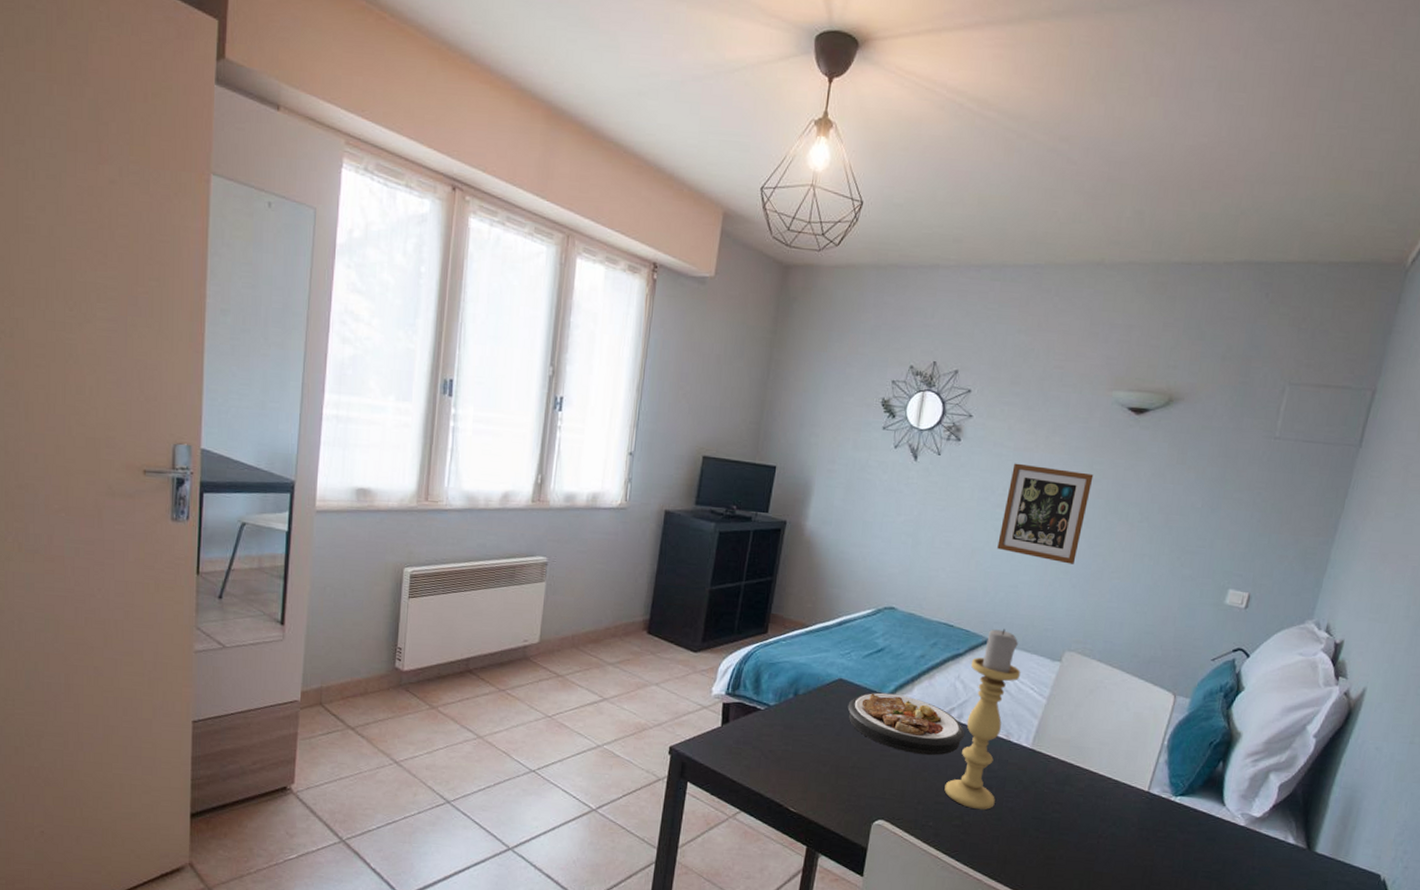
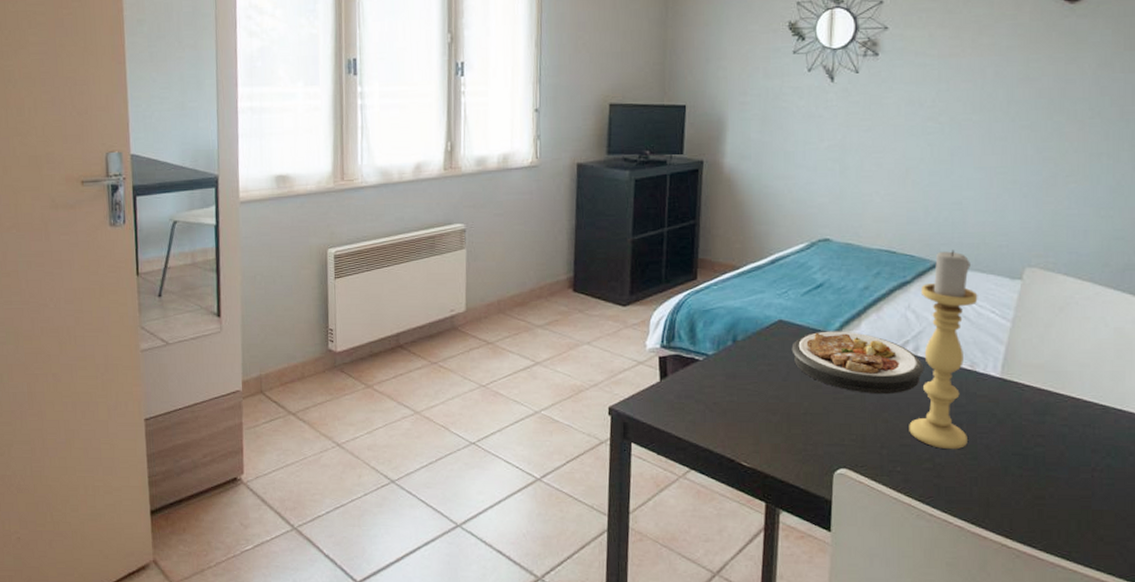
wall art: present [997,463,1094,564] -> none [933,71,1031,173]

